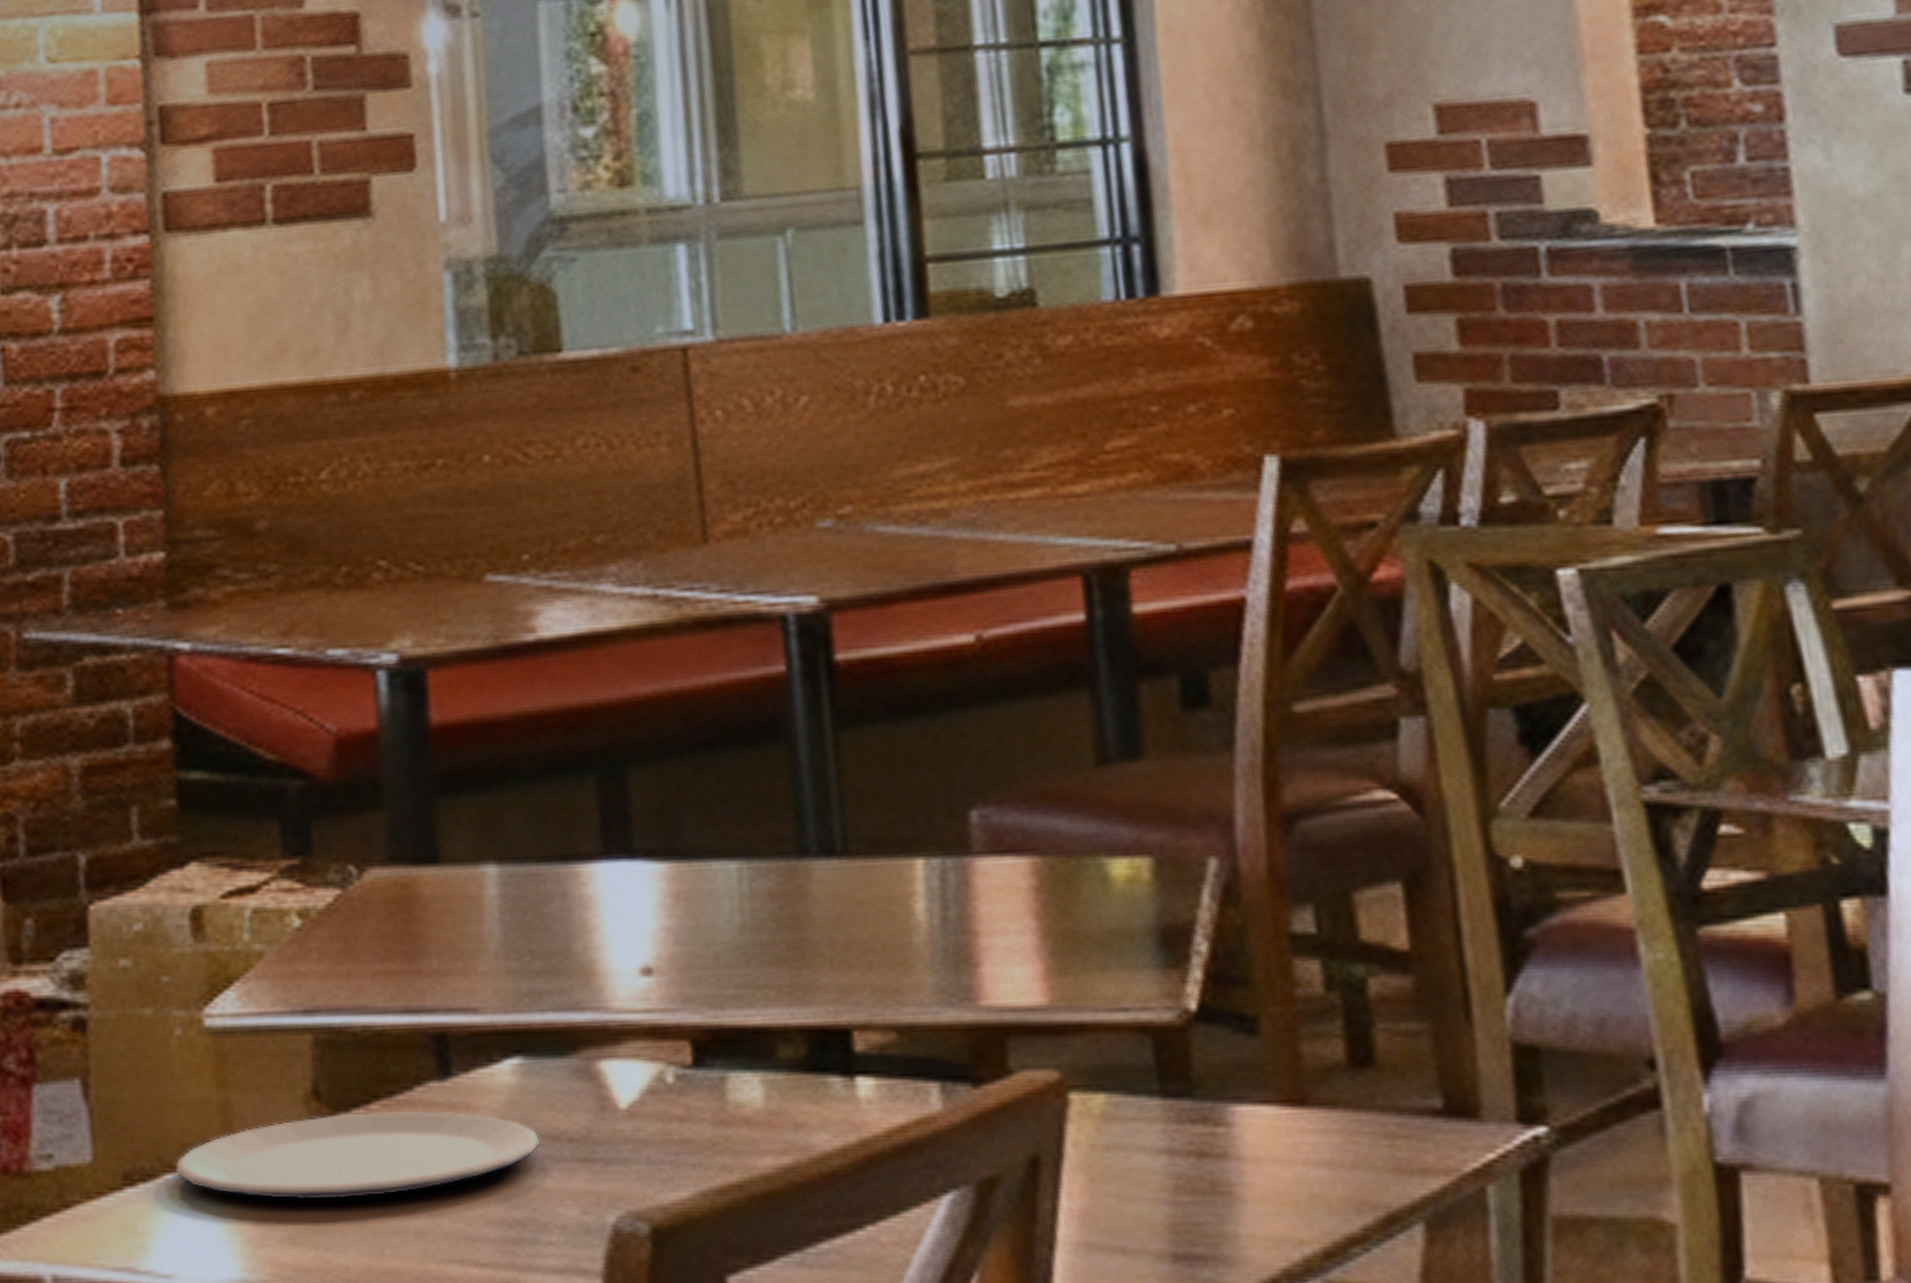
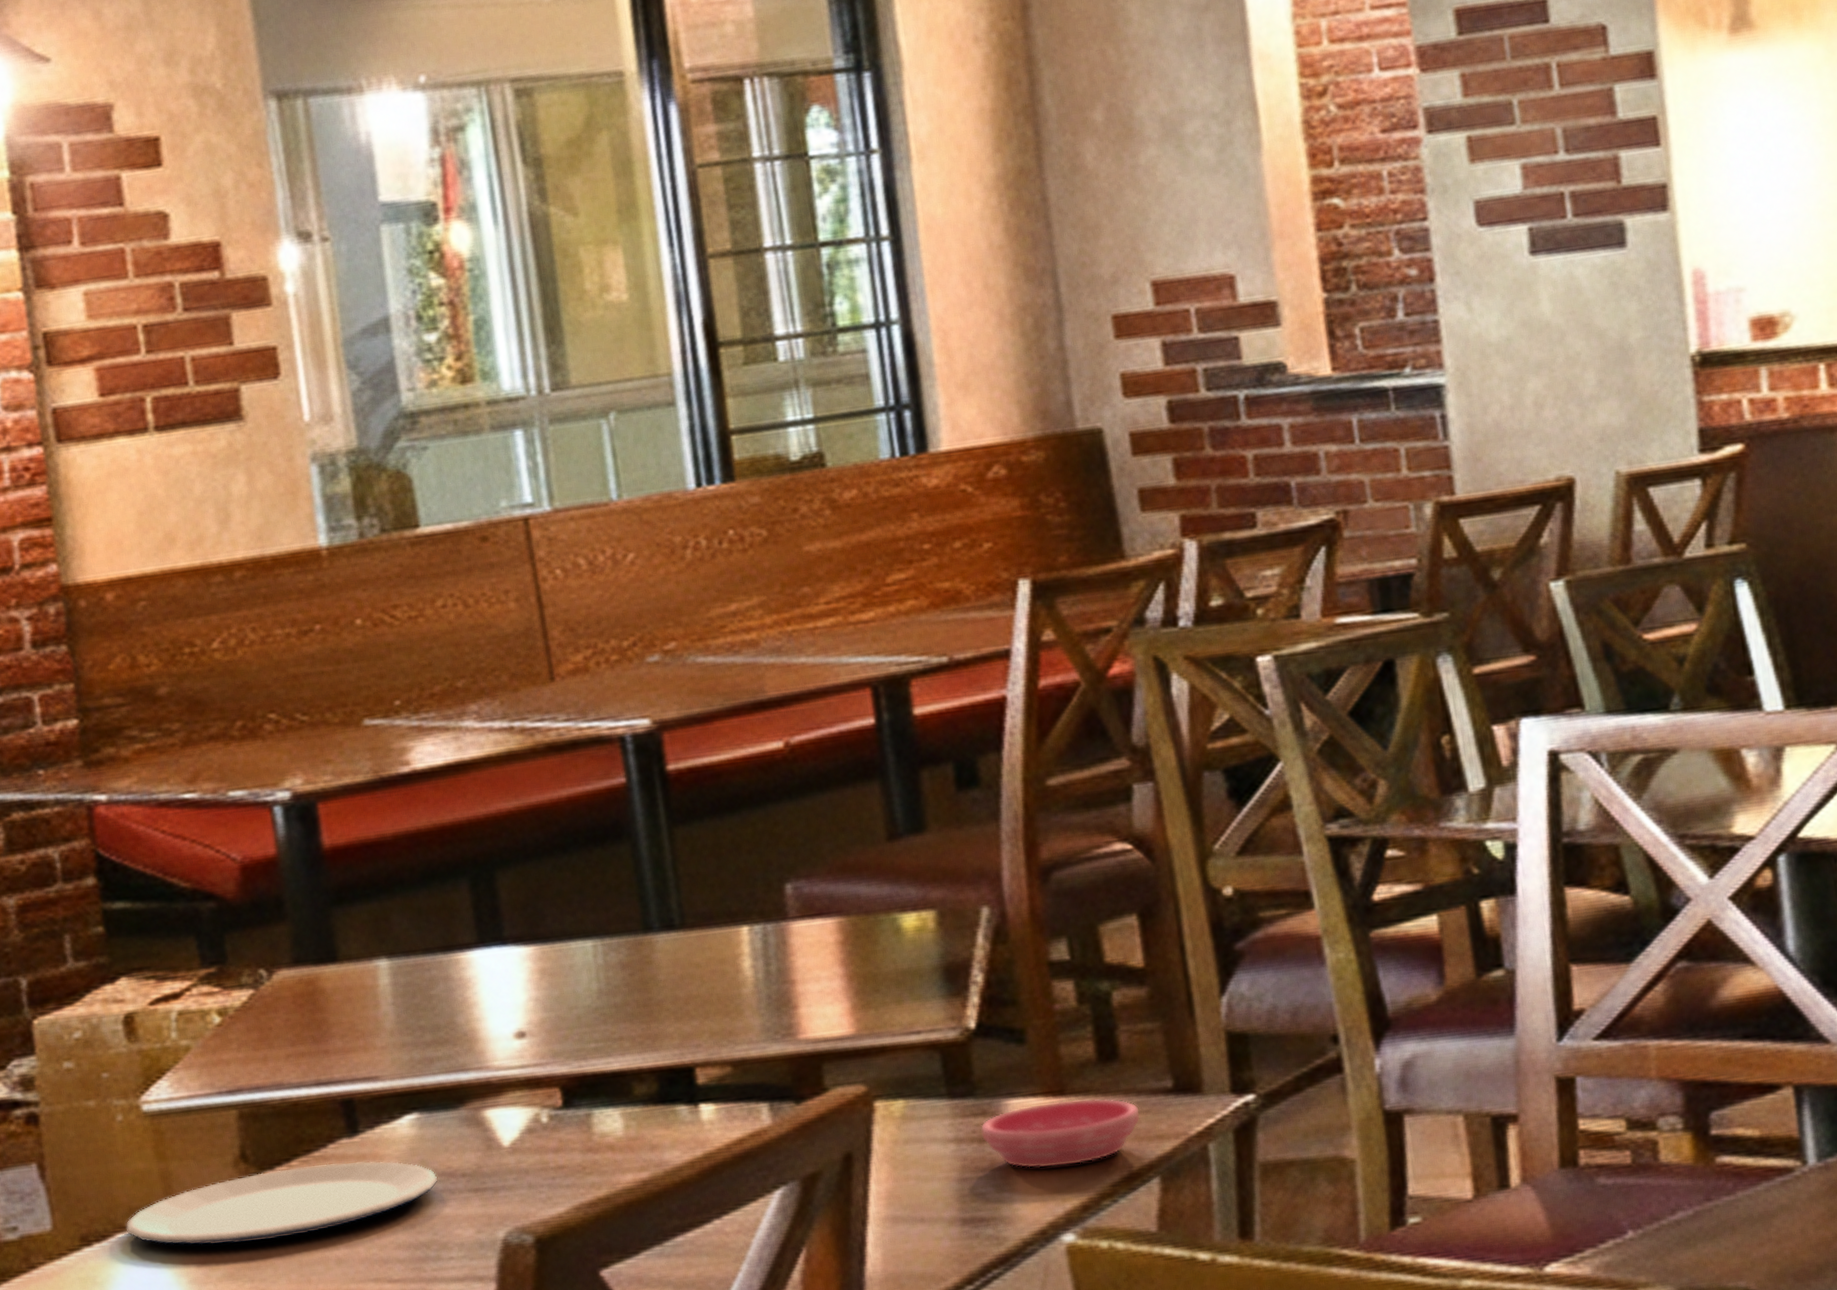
saucer: none [1199,1113,1401,1197] -> present [980,1098,1140,1168]

